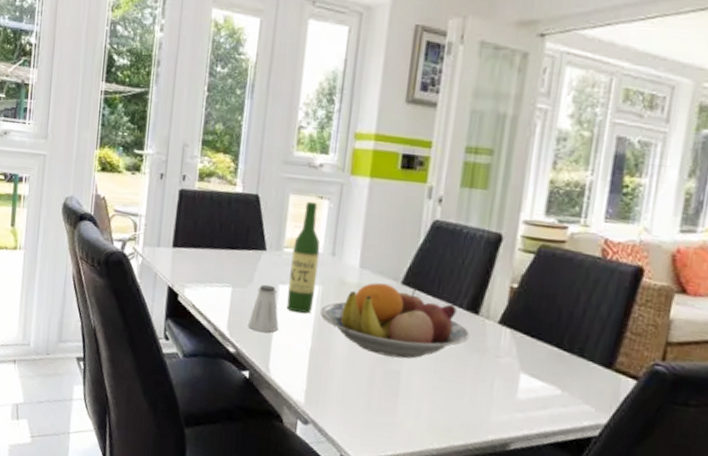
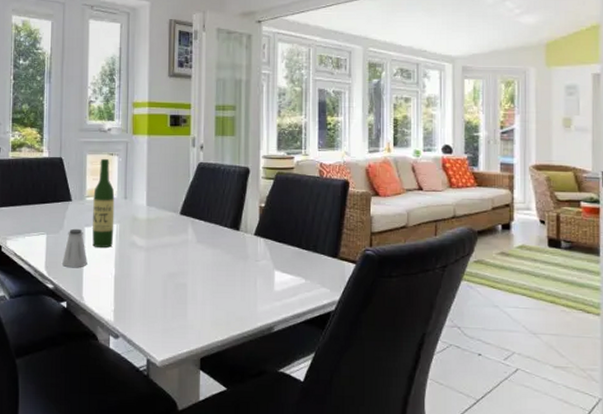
fruit bowl: present [320,282,470,359] -> none [120,216,235,273]

